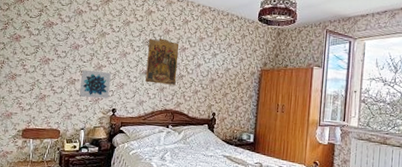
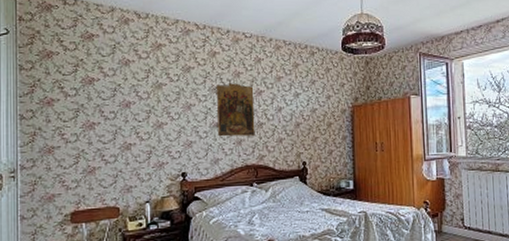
wall art: present [80,69,111,99] -> none [138,130,176,163]

